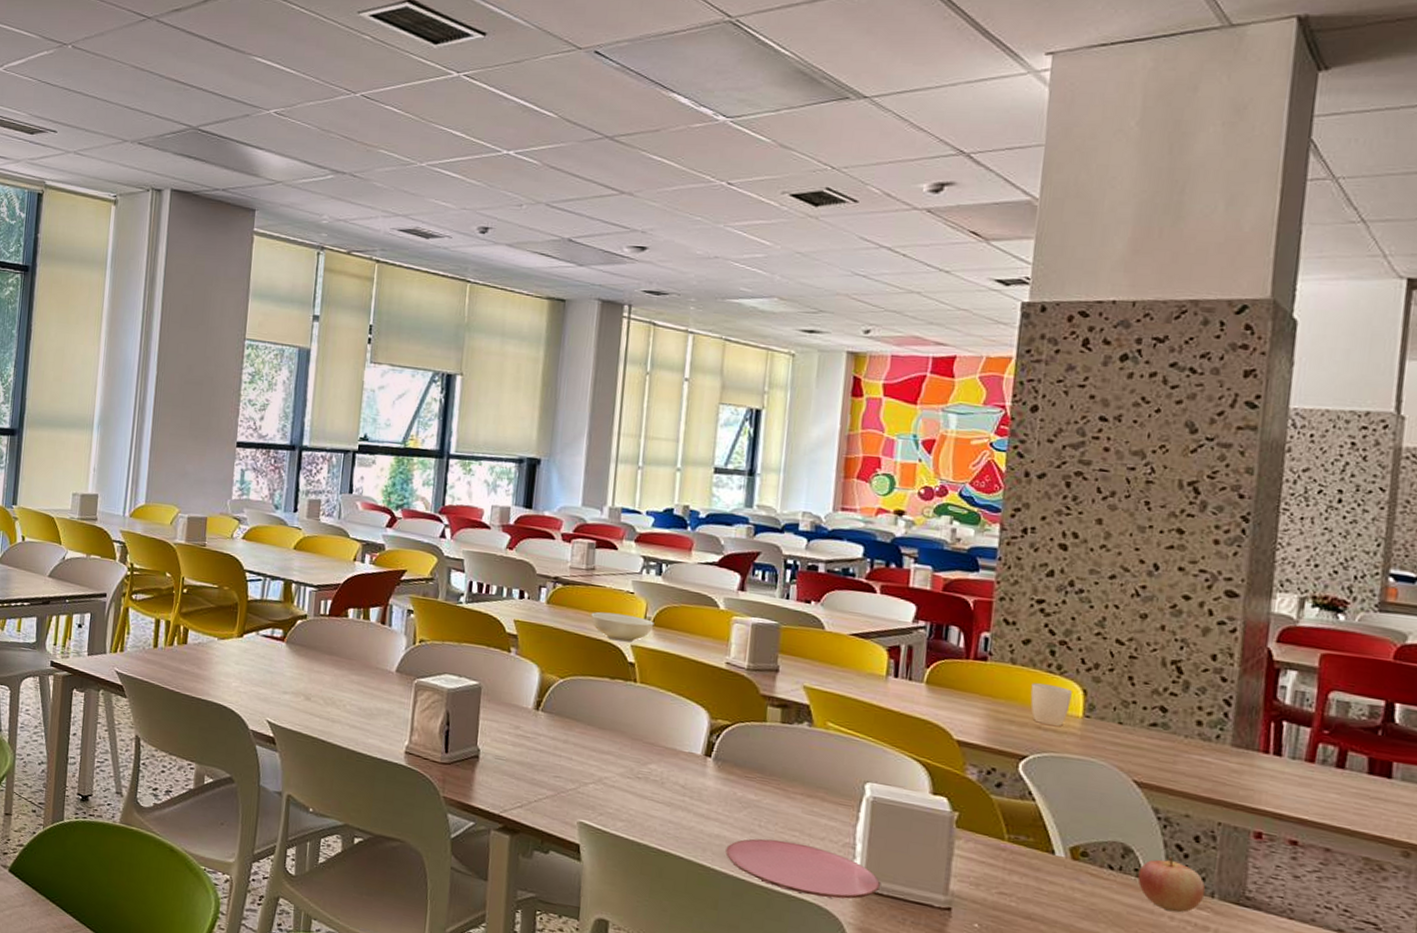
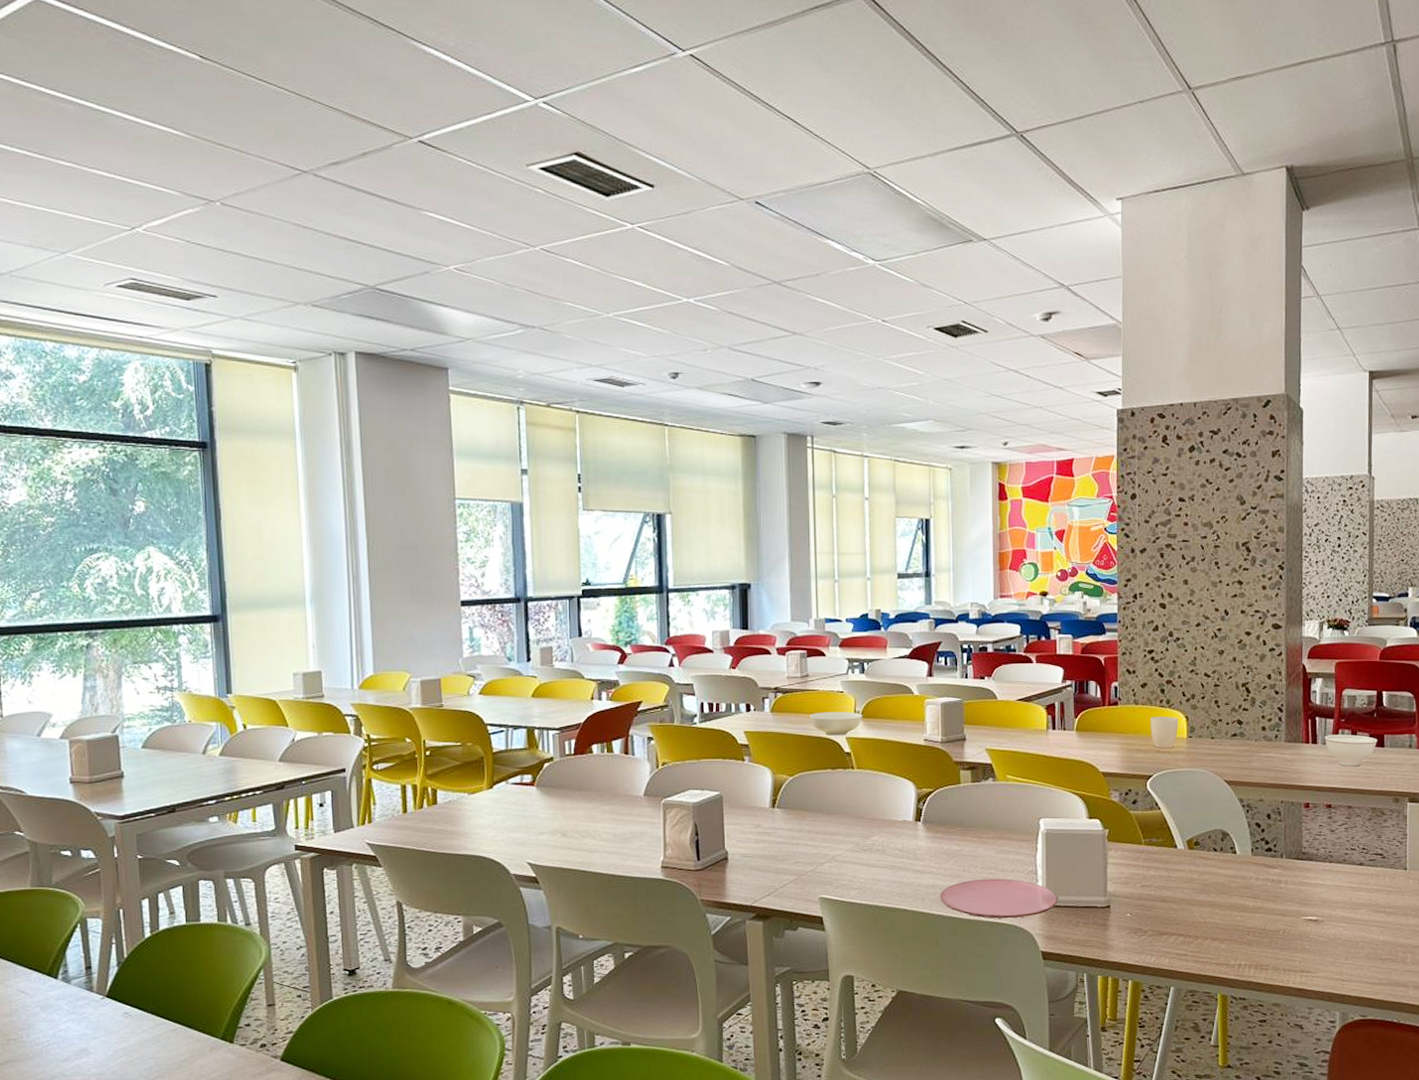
apple: present [1137,856,1206,913] -> none [1233,833,1277,874]
bowl: none [1293,747,1381,799] -> present [1324,734,1377,767]

